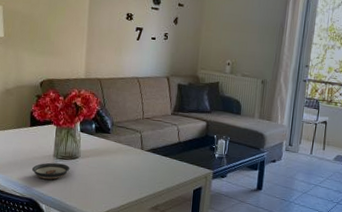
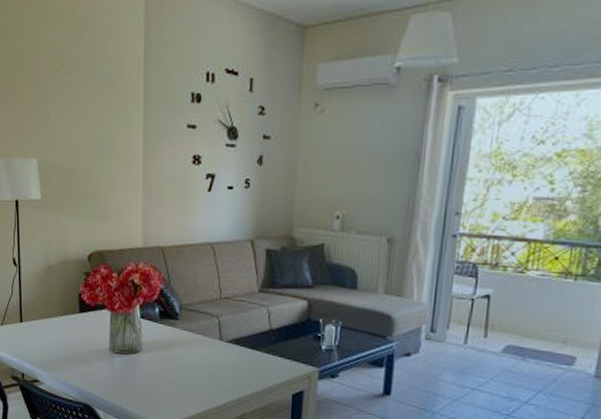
saucer: present [31,162,70,180] -> none [84,358,130,380]

